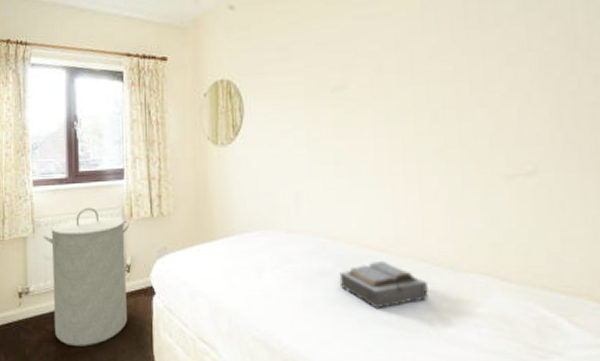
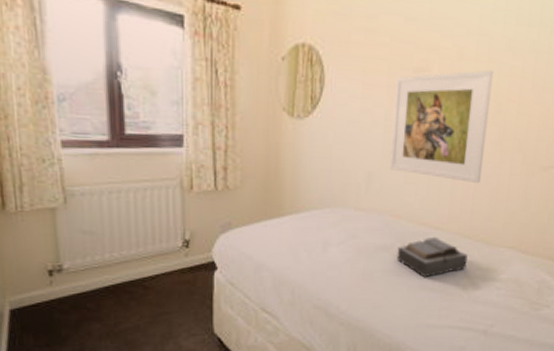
laundry hamper: present [42,207,130,346] -> none [77,176,190,323]
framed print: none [314,79,428,199] -> present [390,70,493,184]

